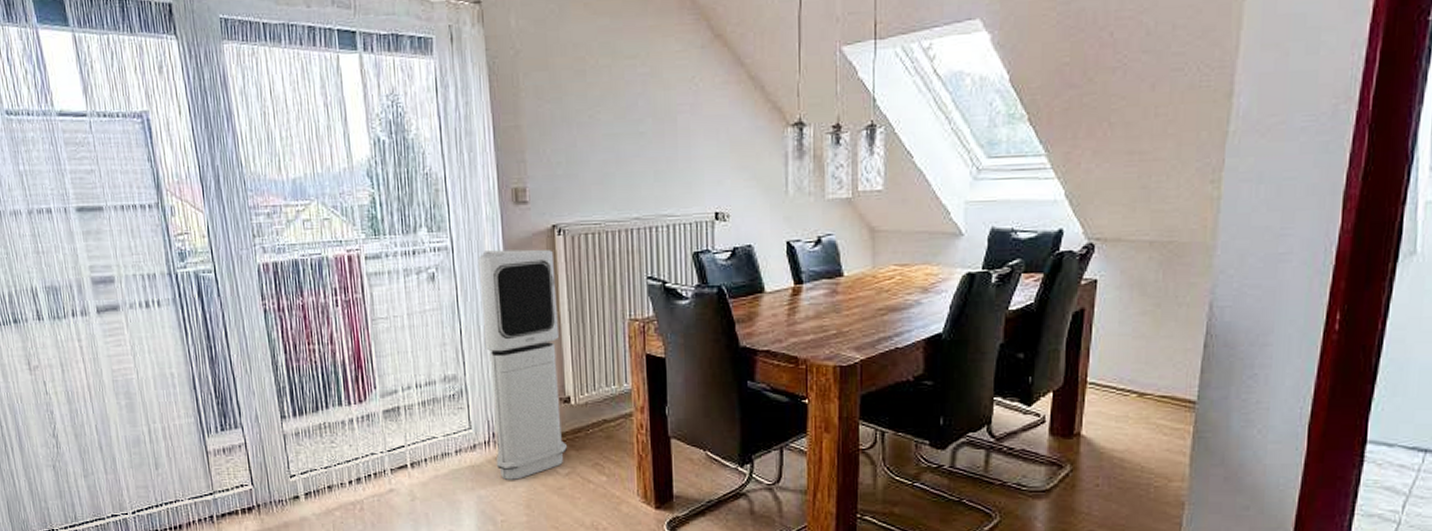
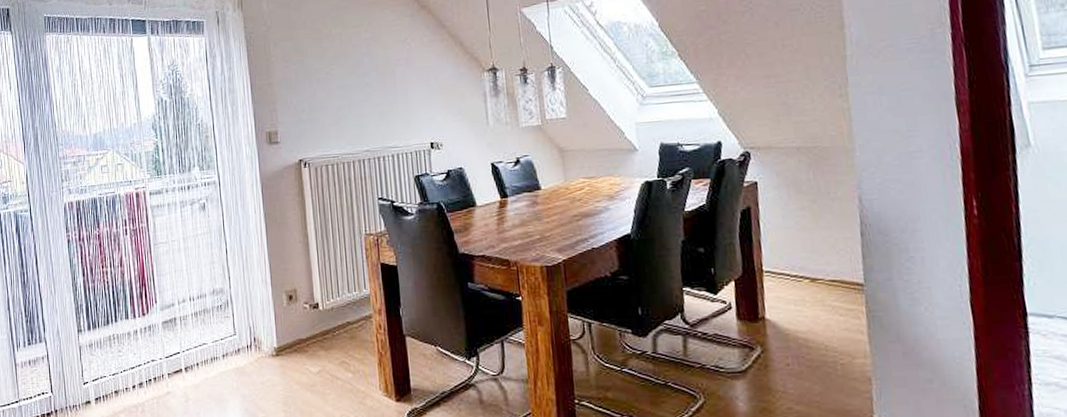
air purifier: present [478,249,567,480] -> none [240,180,317,380]

